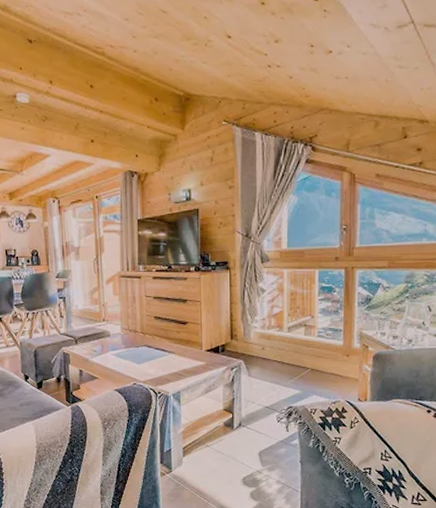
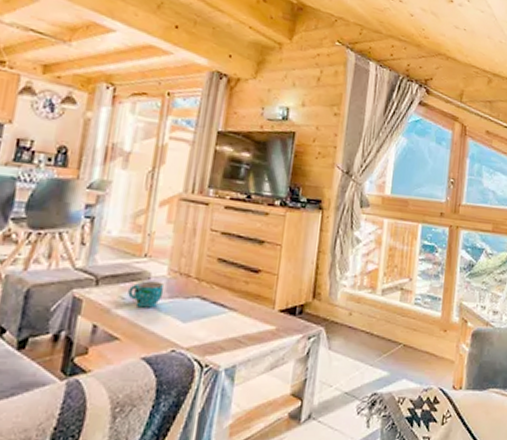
cup: none [97,337,121,356] -> present [128,280,165,308]

